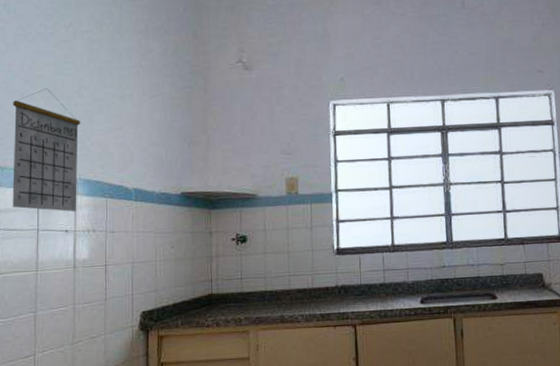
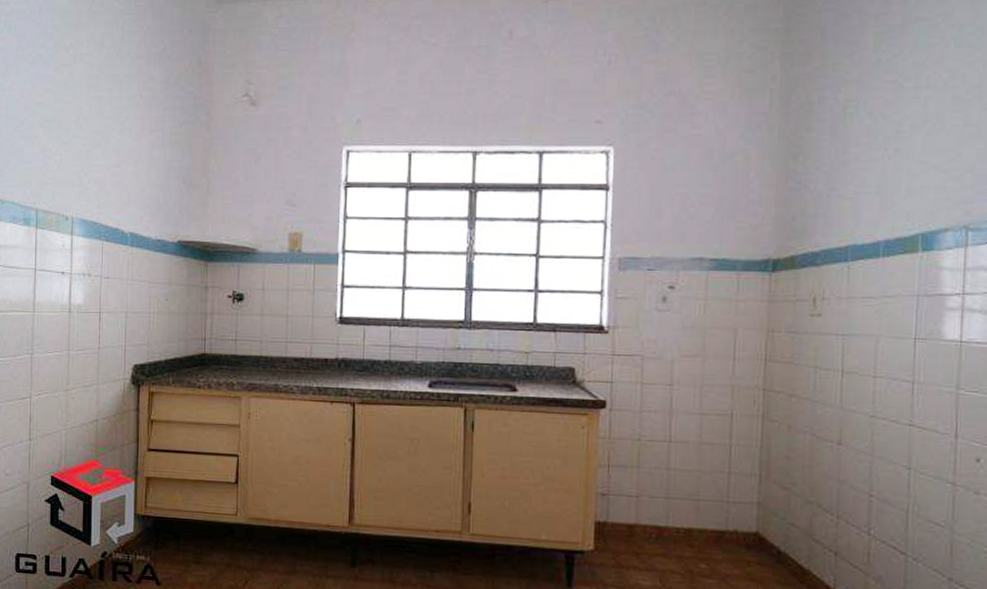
calendar: present [12,88,81,212] -> none [11,117,79,254]

